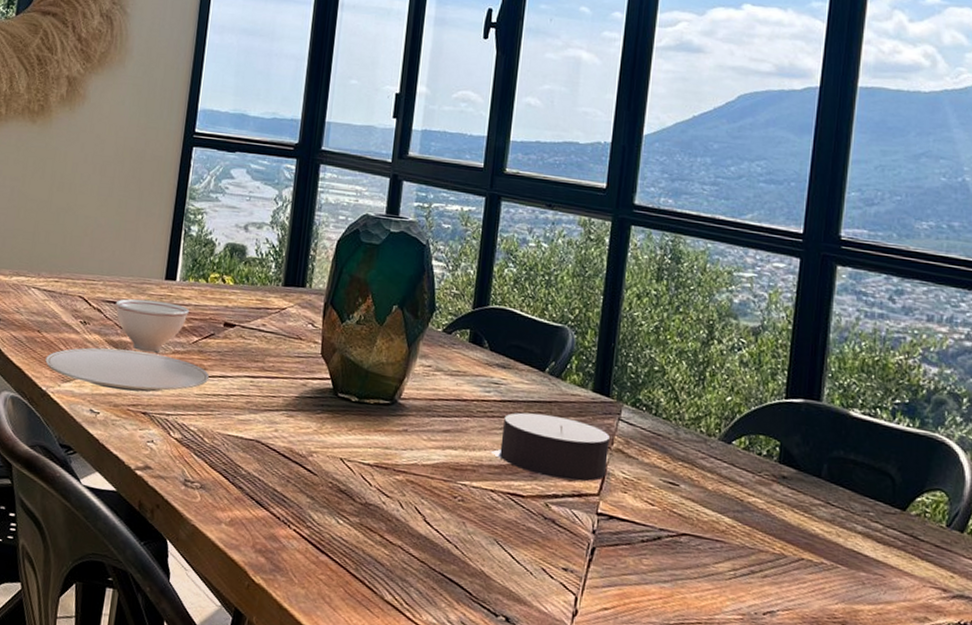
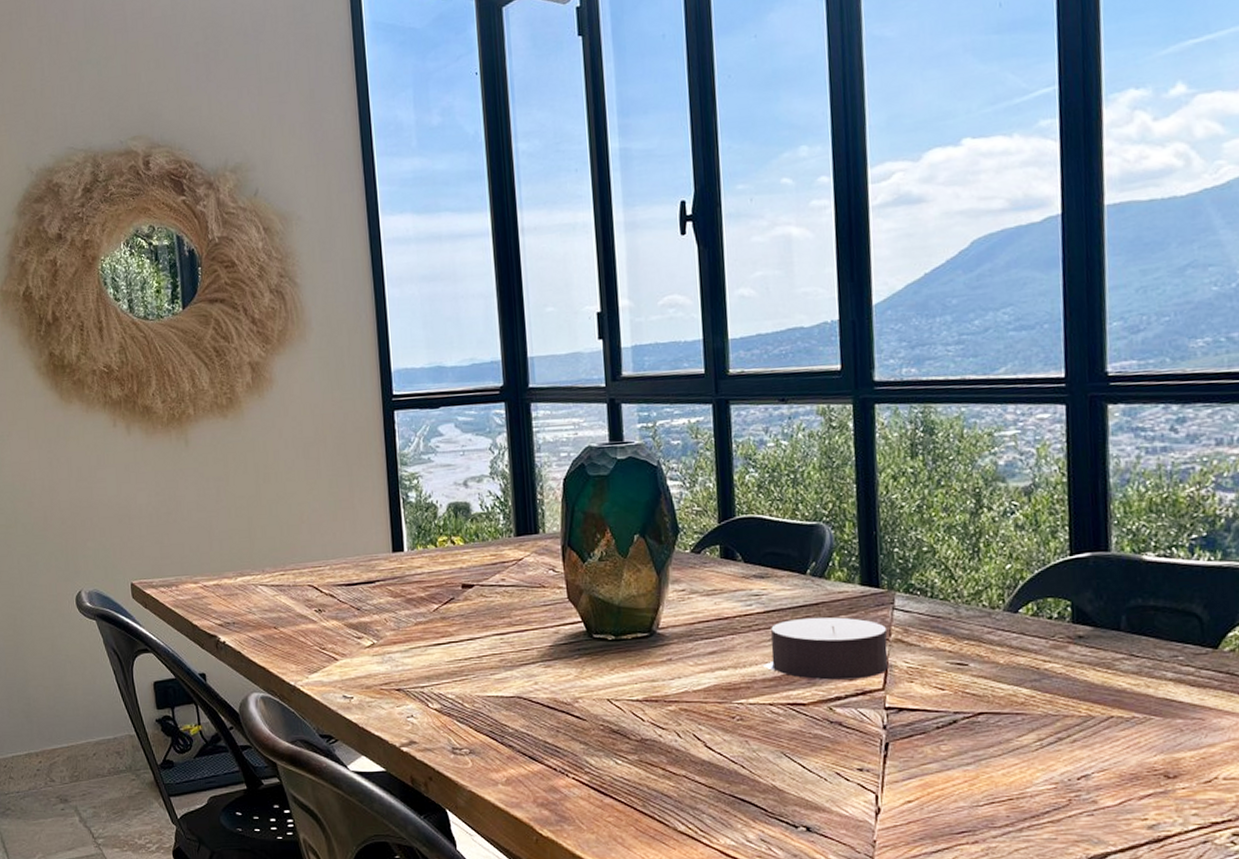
plate: present [45,348,210,392] -> none [288,628,458,672]
bowl: present [115,299,189,352] -> none [346,574,424,629]

